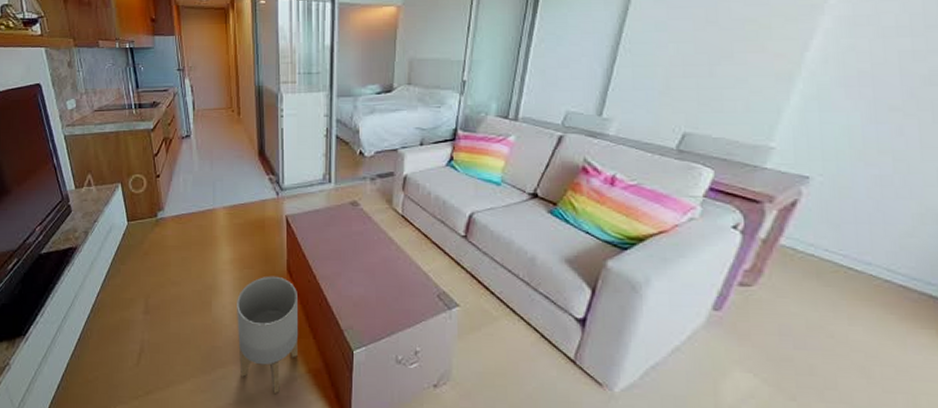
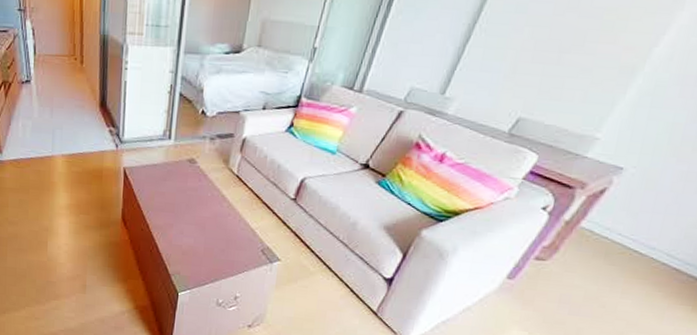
planter: present [237,276,299,395] -> none [71,222,130,325]

